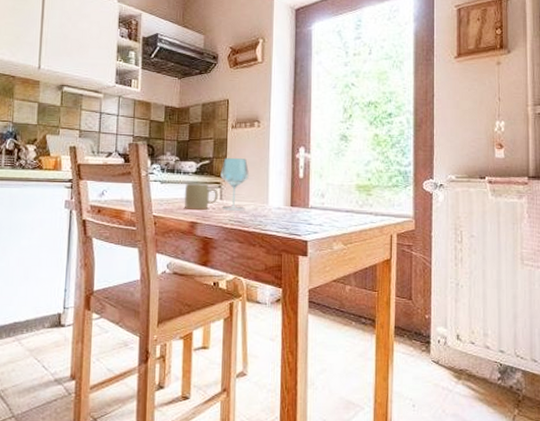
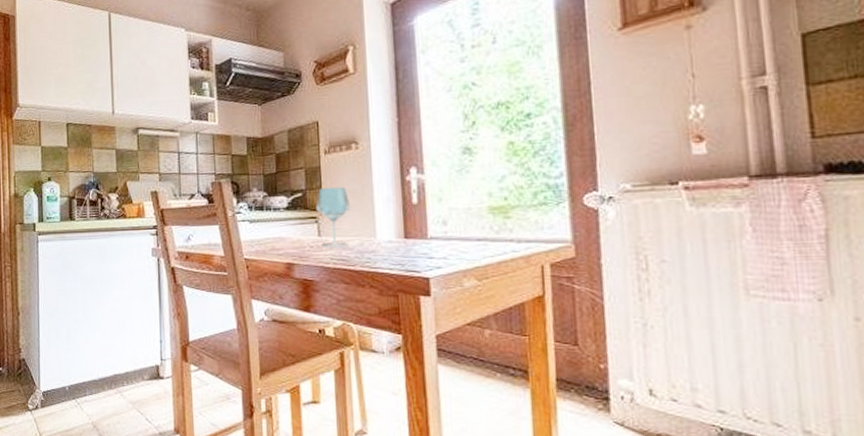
mug: present [184,182,219,211] -> none [276,218,316,251]

